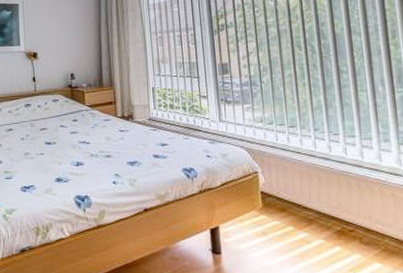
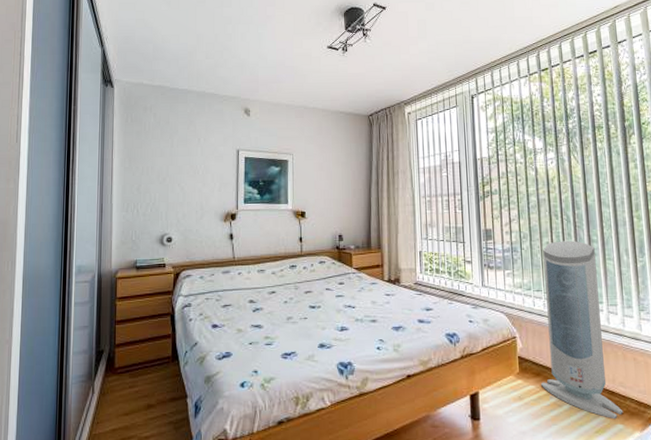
air purifier: none [285,72,382,258] -> present [540,241,624,420]

